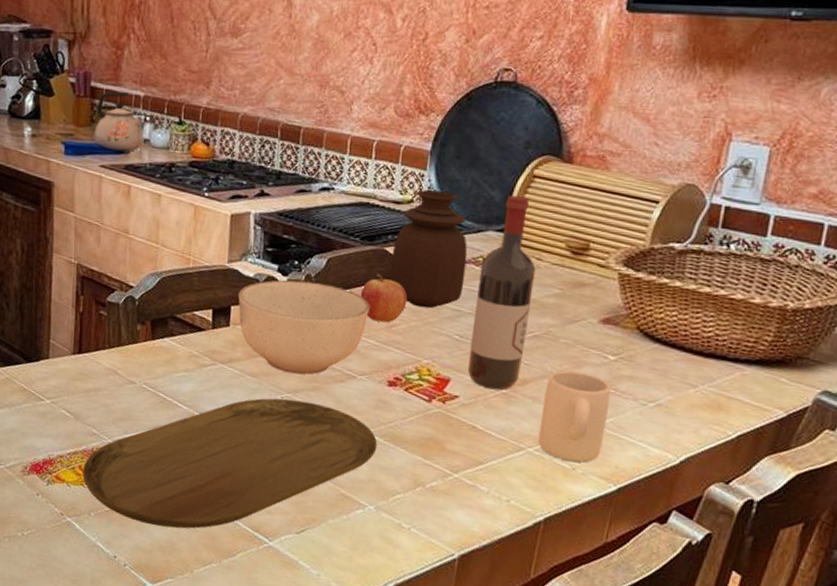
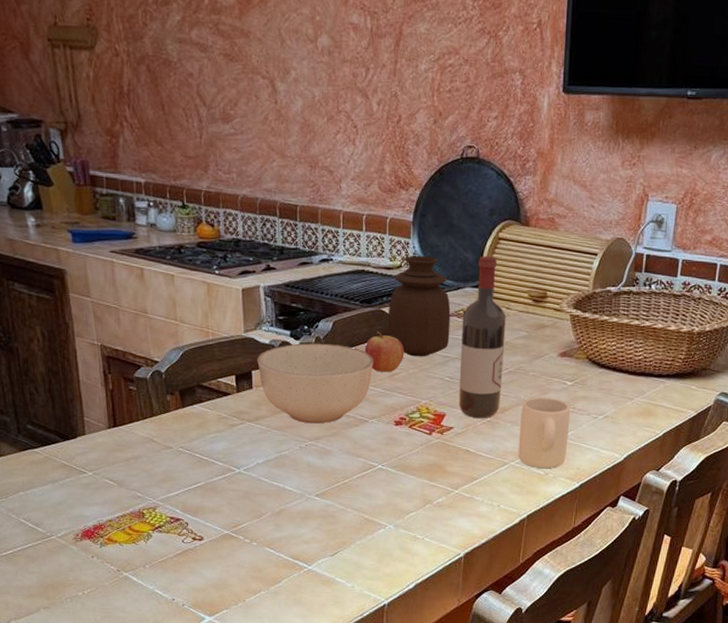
placemat: present [82,398,378,529] -> none [133,446,391,568]
kettle: present [93,92,145,152] -> none [99,179,151,237]

